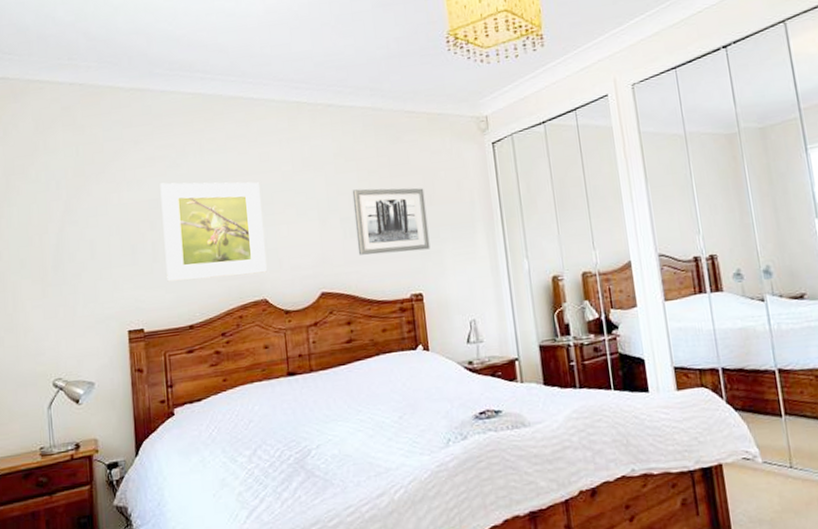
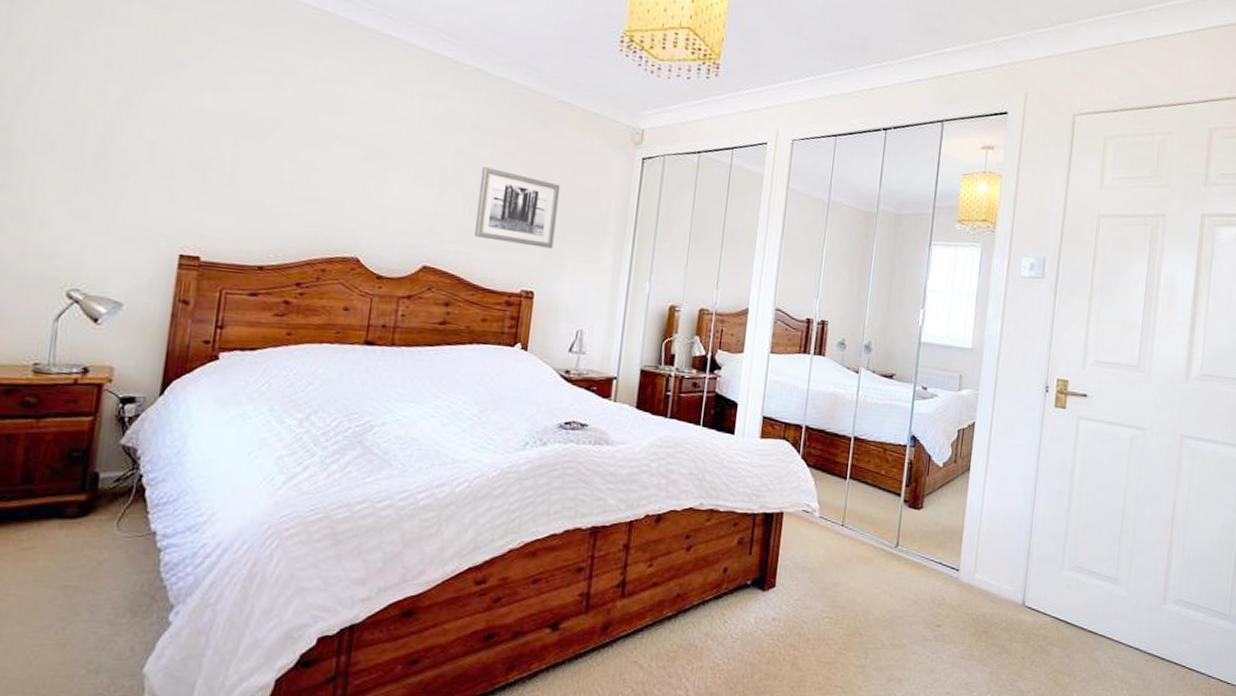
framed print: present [160,182,268,282] -> none [241,99,377,229]

